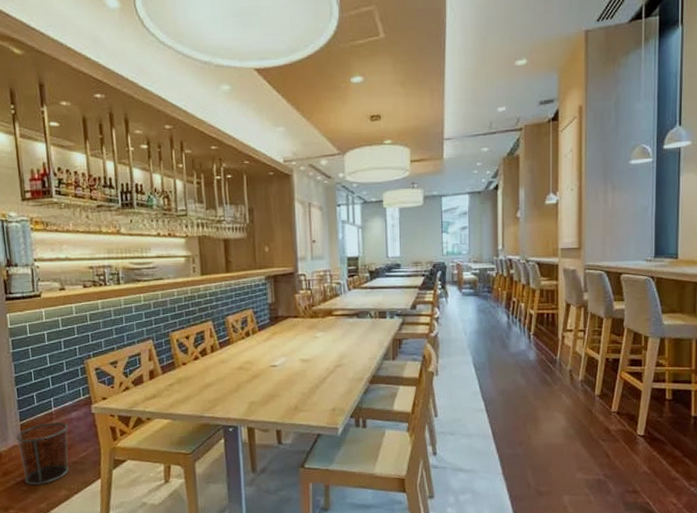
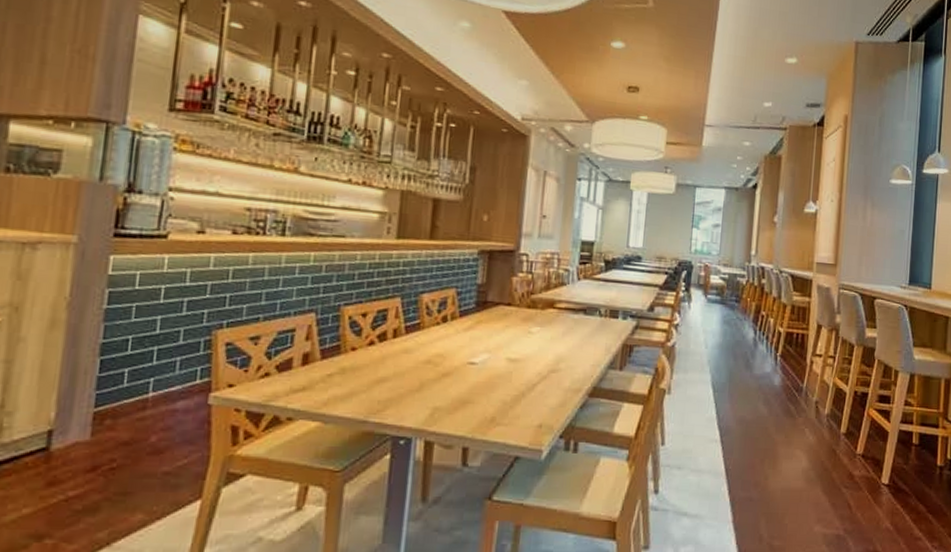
waste bin: present [15,422,69,486] -> none [80,412,169,504]

